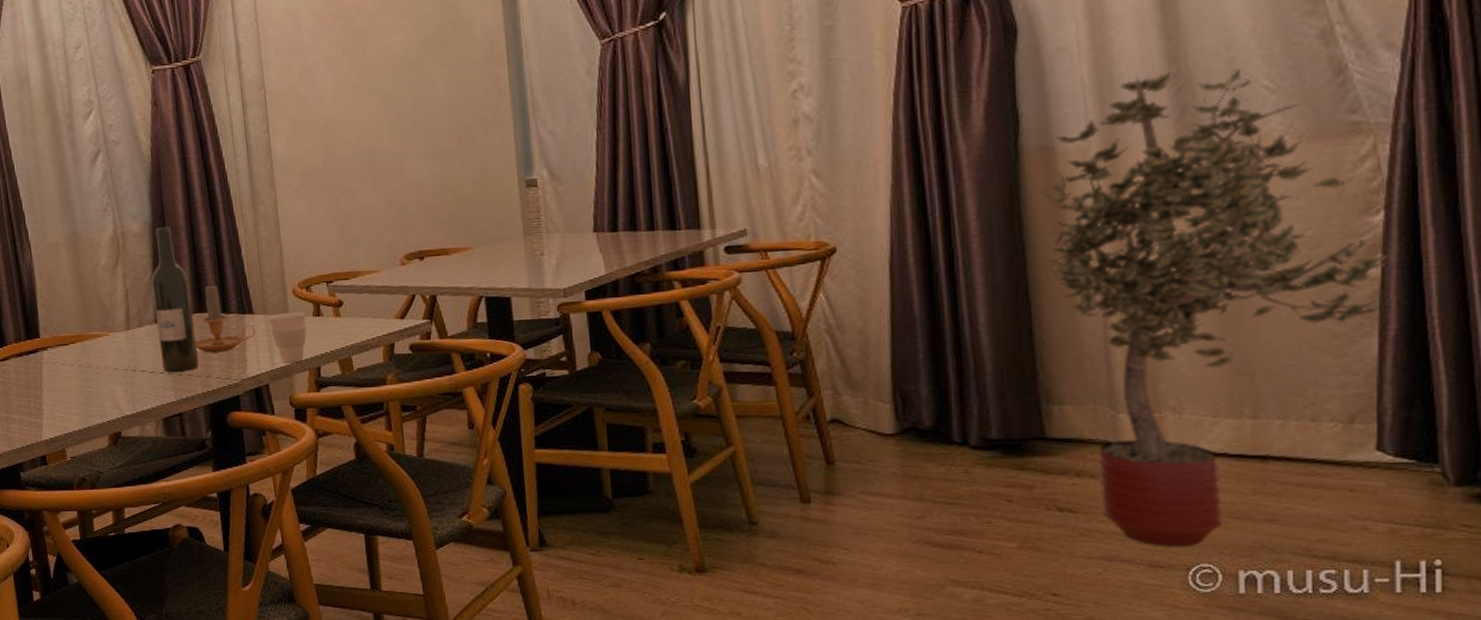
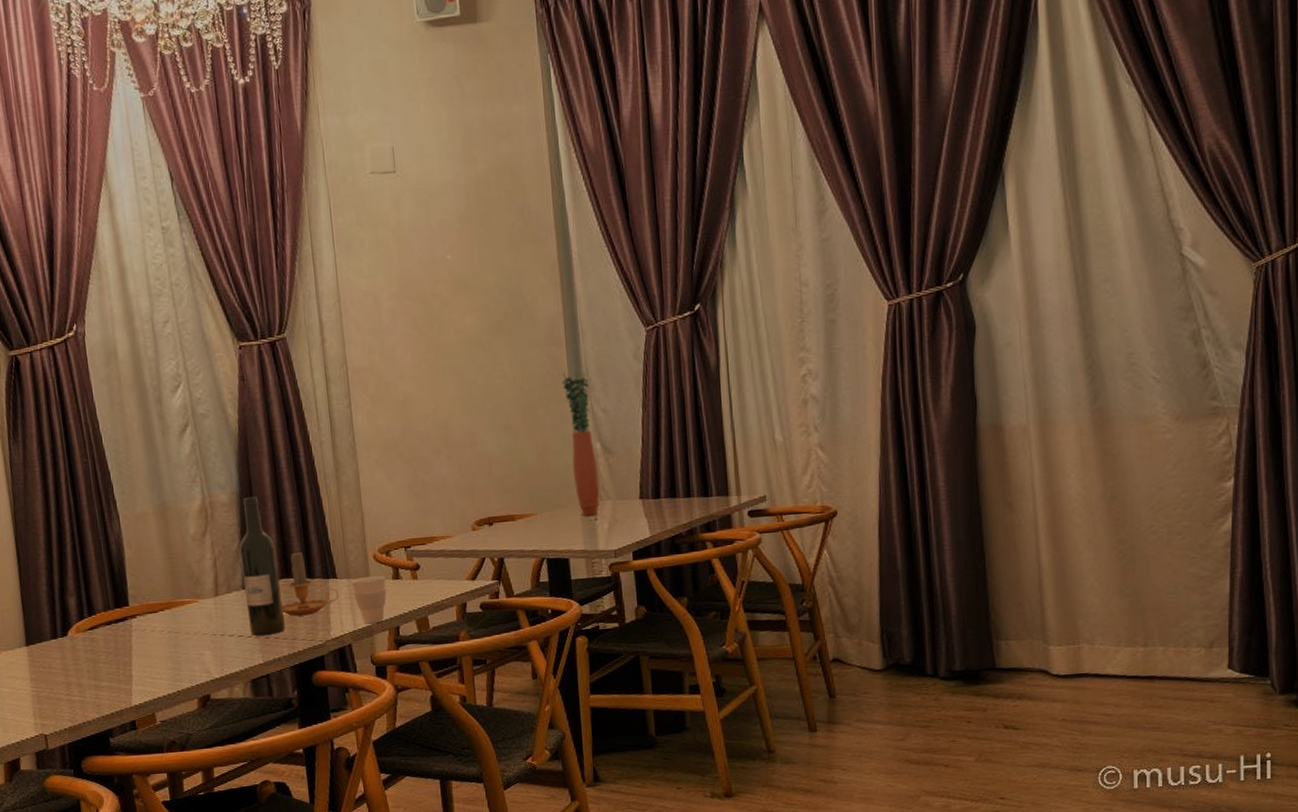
vase: none [503,92,547,250] -> present [562,372,600,515]
potted tree: present [1036,68,1393,548] -> none [989,362,1239,754]

